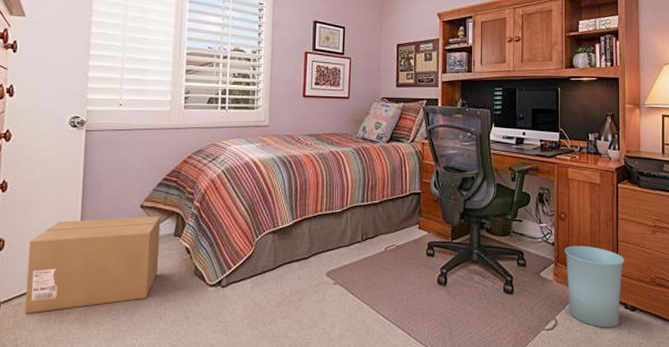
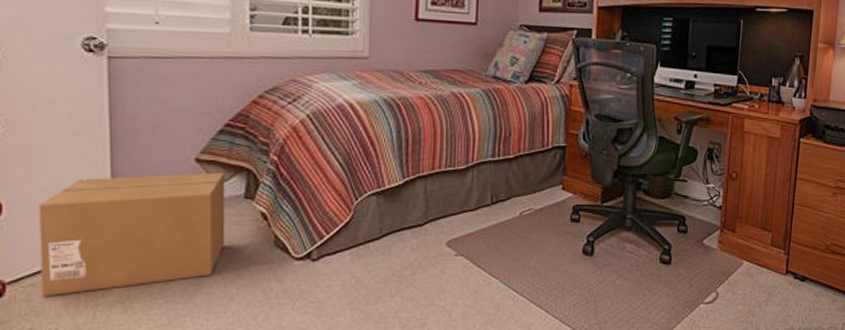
waste bin: present [564,245,625,328] -> none [732,209,799,300]

